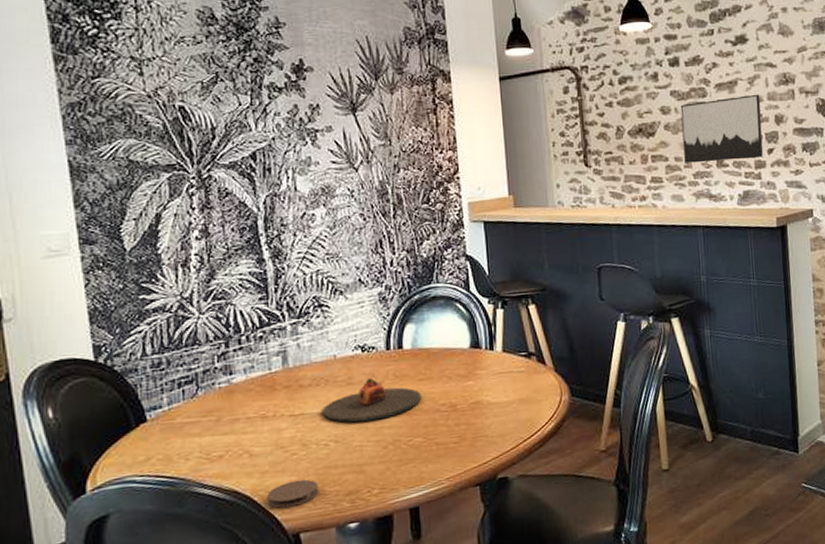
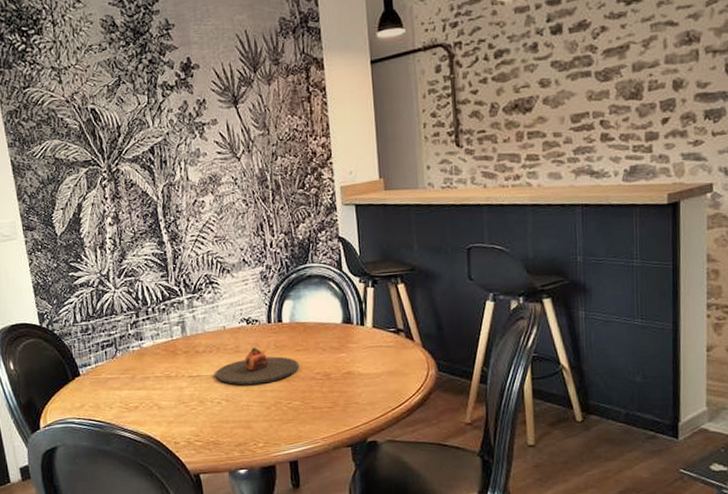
coaster: present [267,479,319,508] -> none [173,430,214,453]
wall art: present [680,94,764,163] -> none [562,57,657,139]

